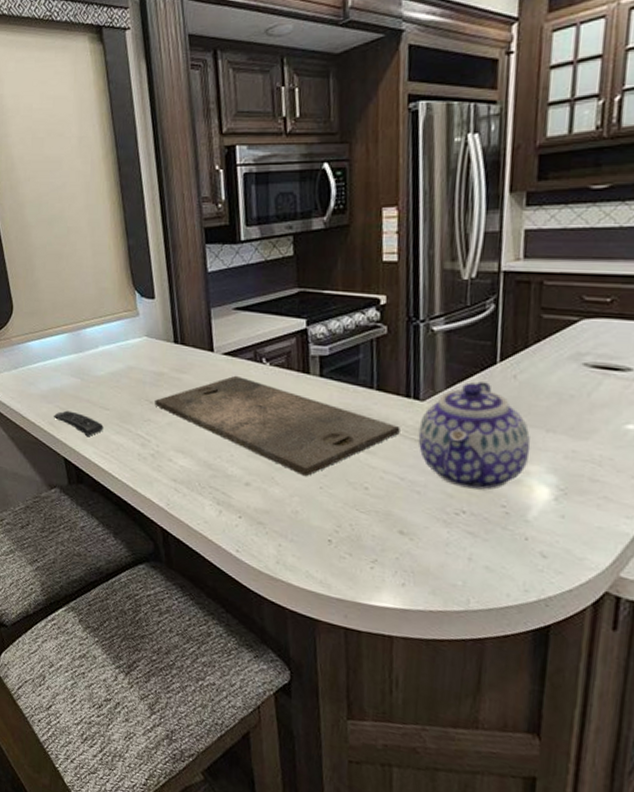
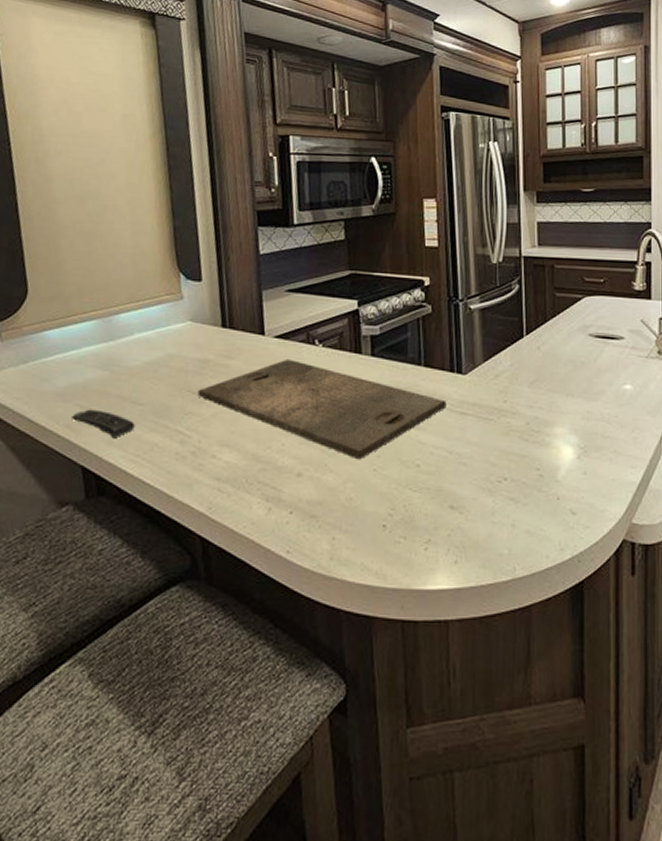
teapot: present [418,381,531,490] -> none [462,354,555,455]

